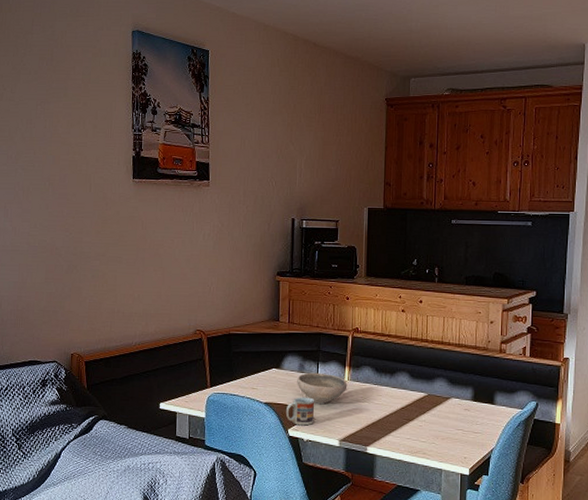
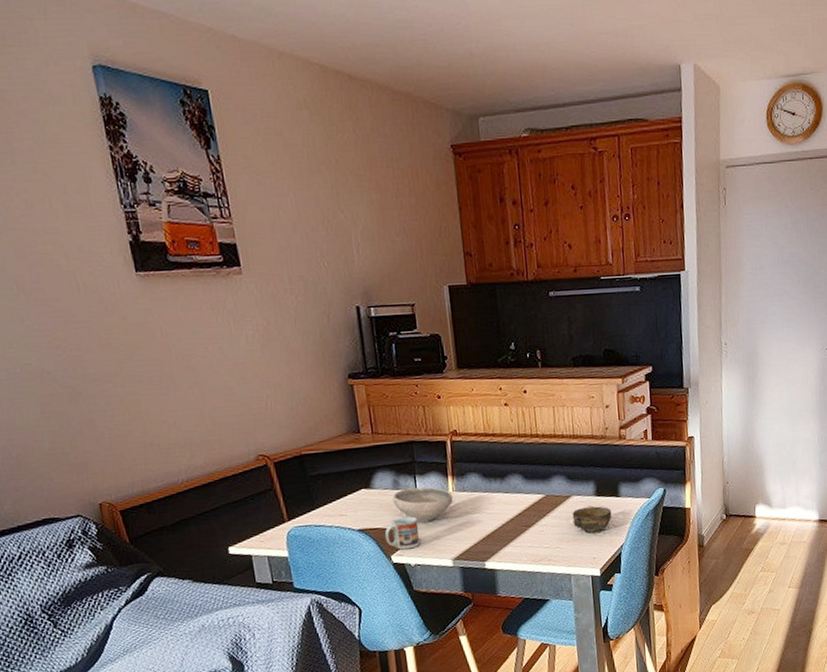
cup: none [449,410,486,435] -> present [572,506,612,534]

